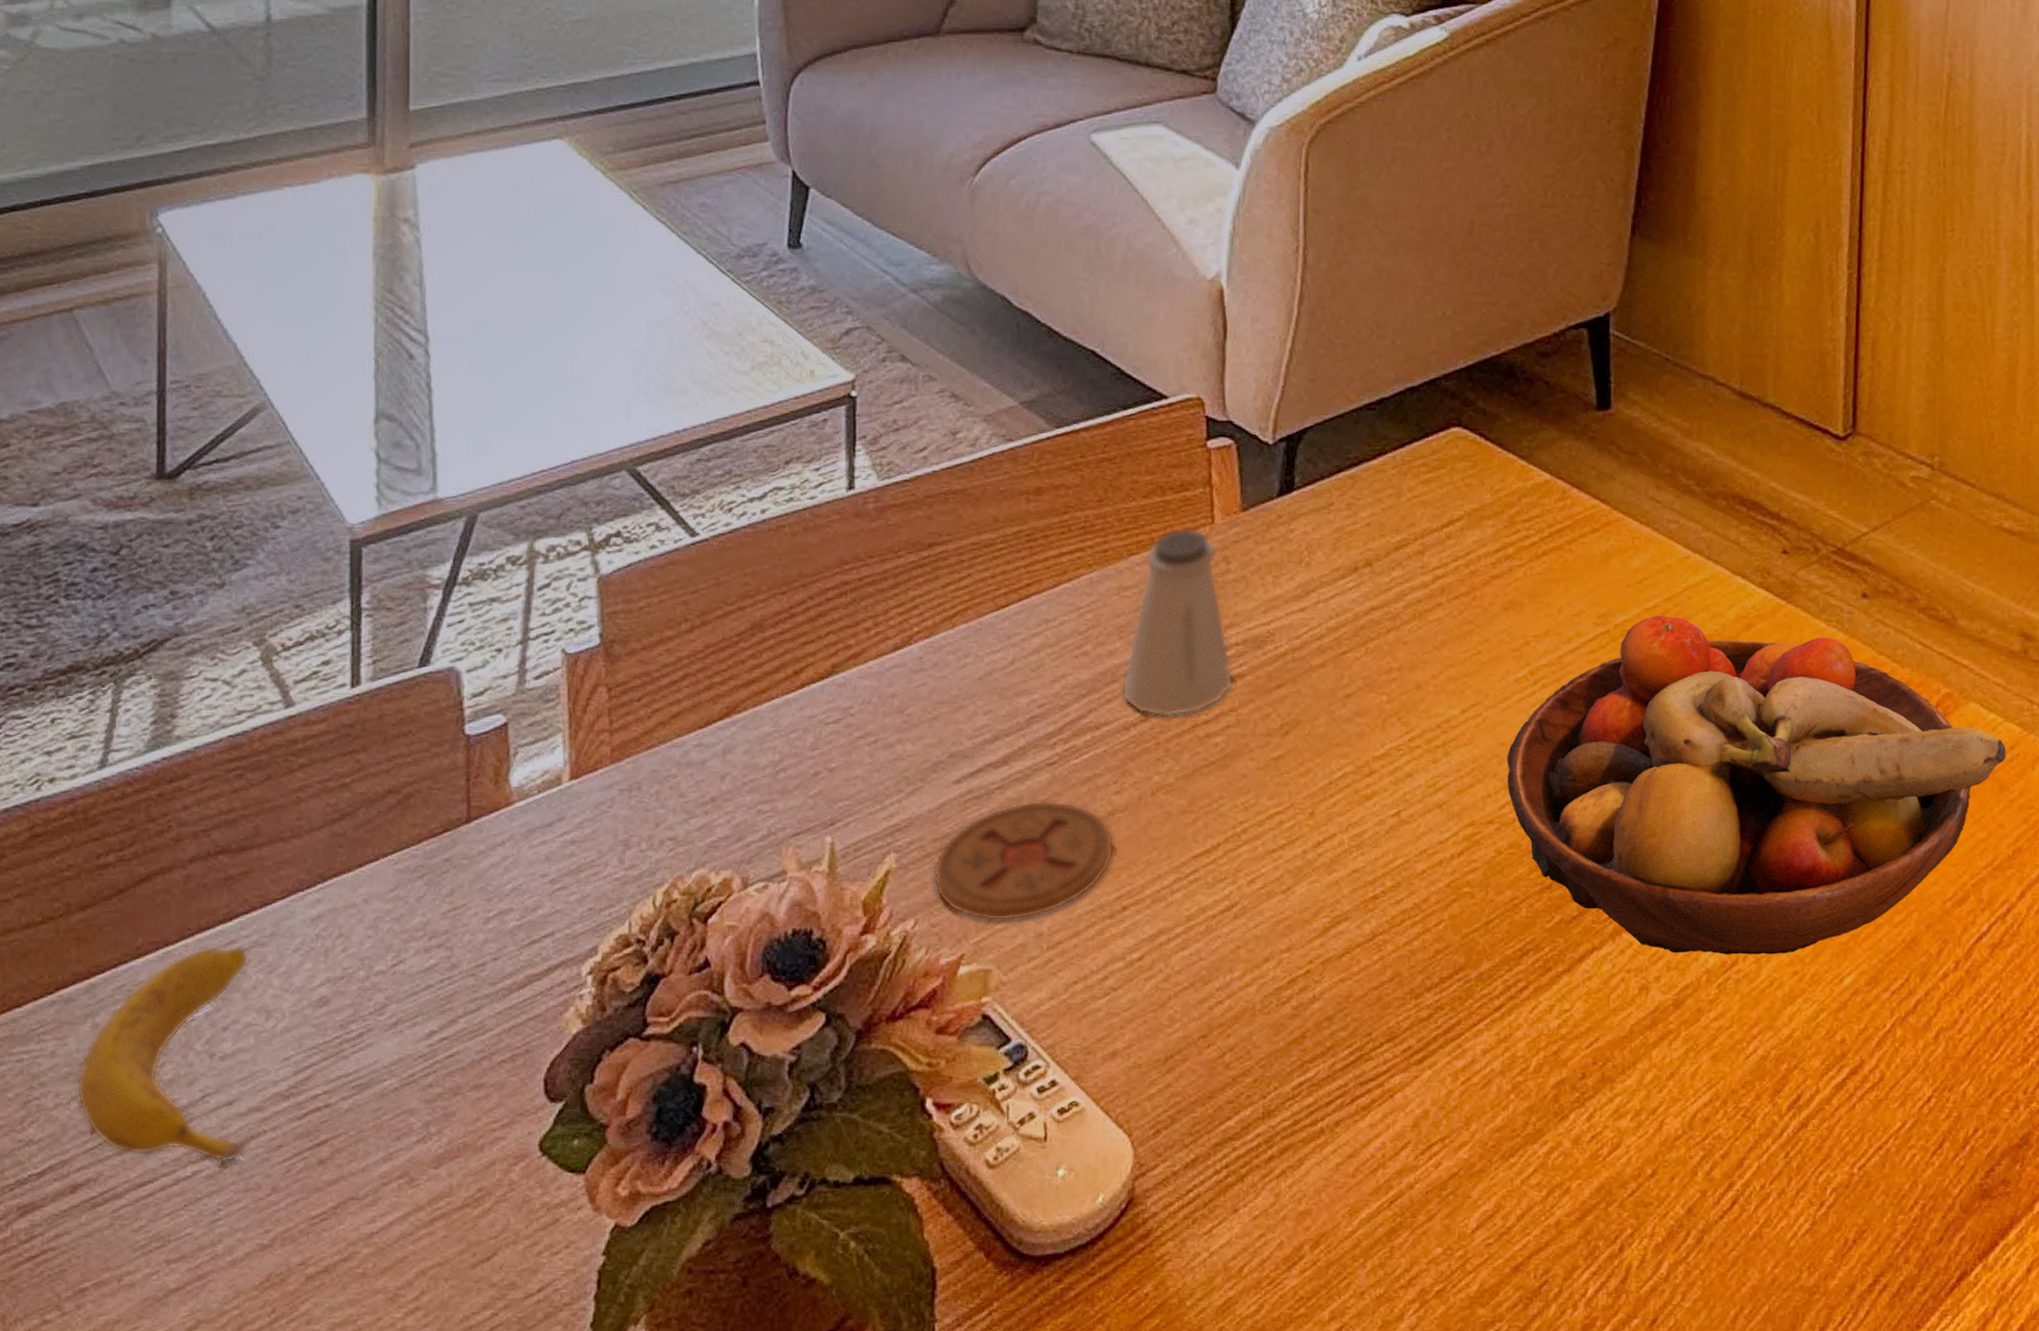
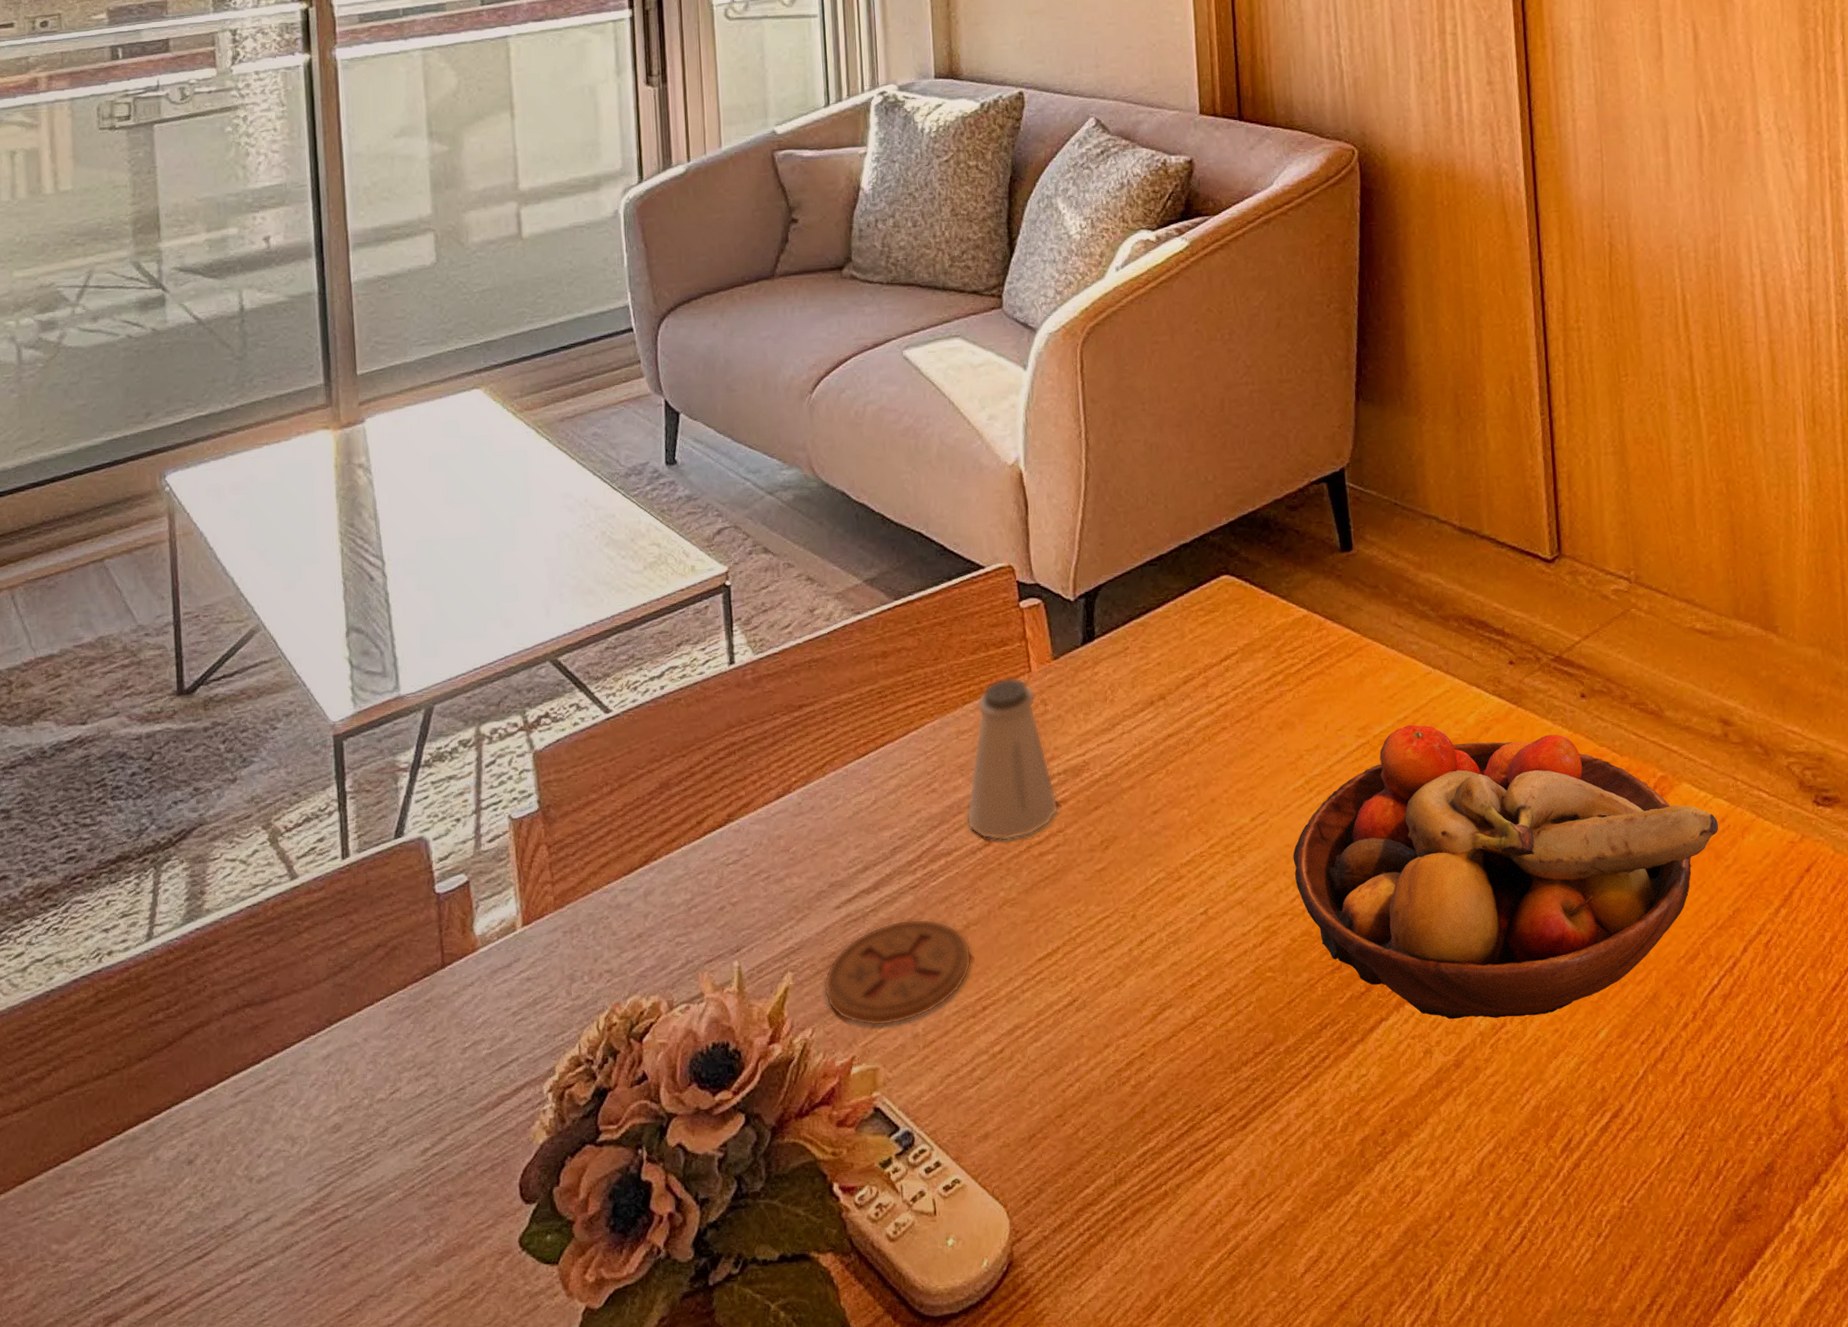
banana: present [76,946,249,1165] -> none [144,1084,285,1273]

